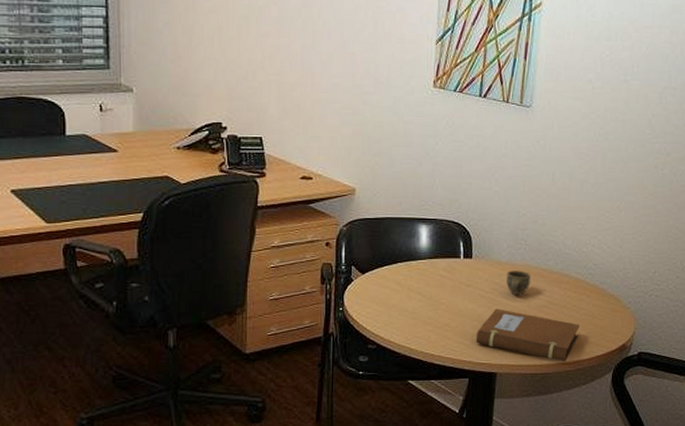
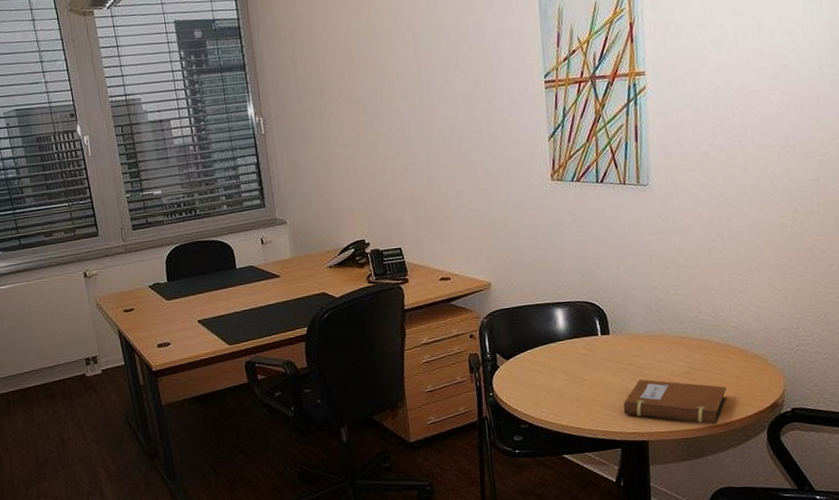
cup: present [506,270,531,295] -> none [645,340,671,365]

